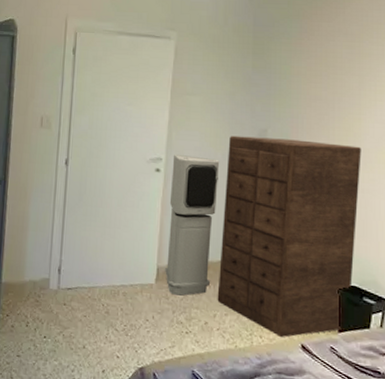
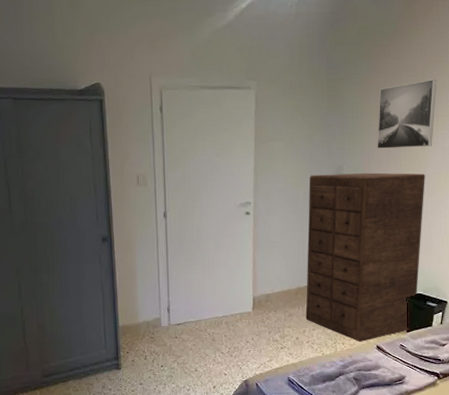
air purifier: present [165,155,220,296] -> none [260,197,302,319]
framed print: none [306,47,374,118] -> present [377,79,436,149]

